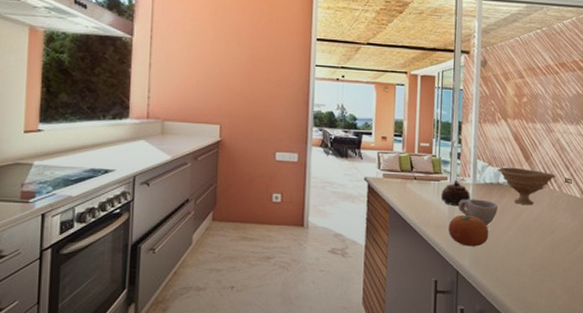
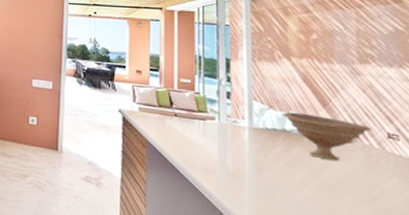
teapot: present [441,179,470,207] -> none [209,120,246,152]
fruit: present [448,214,489,247] -> none [219,160,276,201]
cup: present [458,199,498,225] -> none [231,144,286,177]

